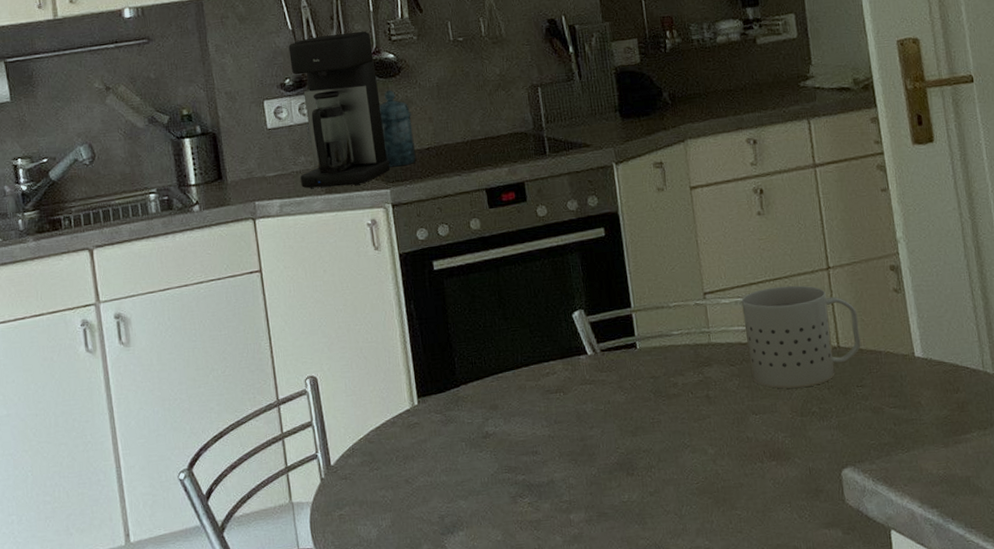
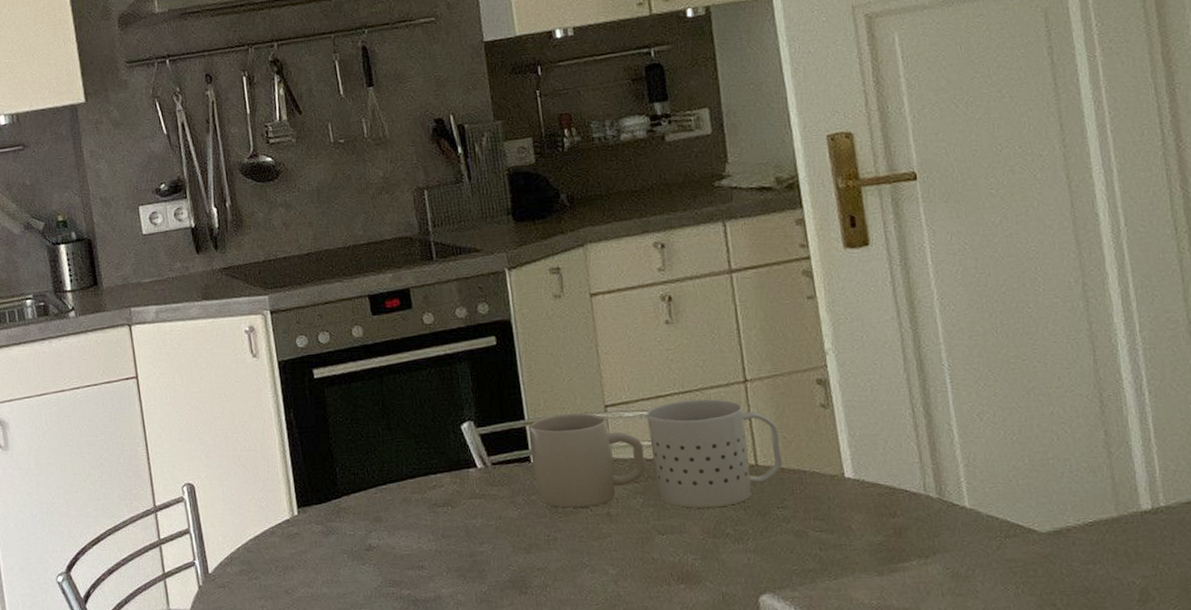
coffee maker: present [288,31,391,189] -> none [163,134,269,295]
canister: present [379,90,417,168] -> none [257,194,296,273]
mug: none [635,300,741,392] -> present [529,413,646,509]

